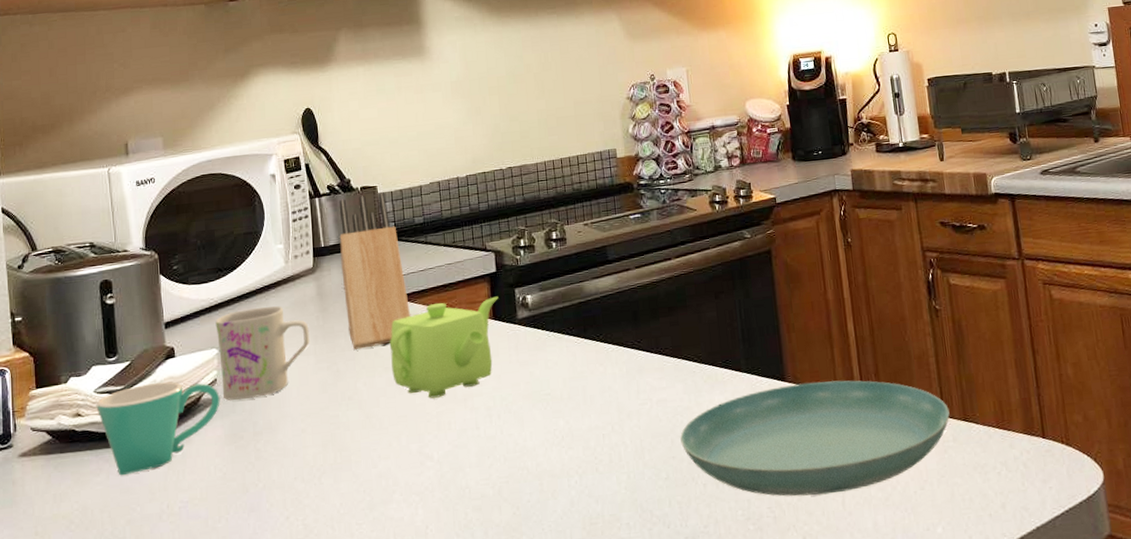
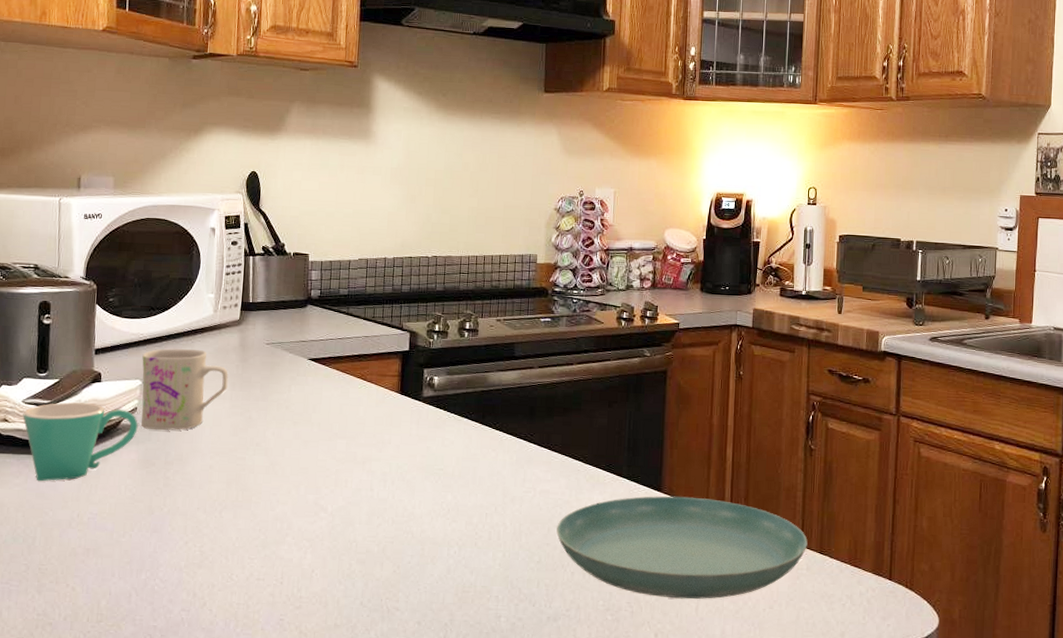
knife block: present [339,192,410,350] -> none [265,261,324,401]
teapot: present [389,296,498,399] -> none [300,371,408,457]

